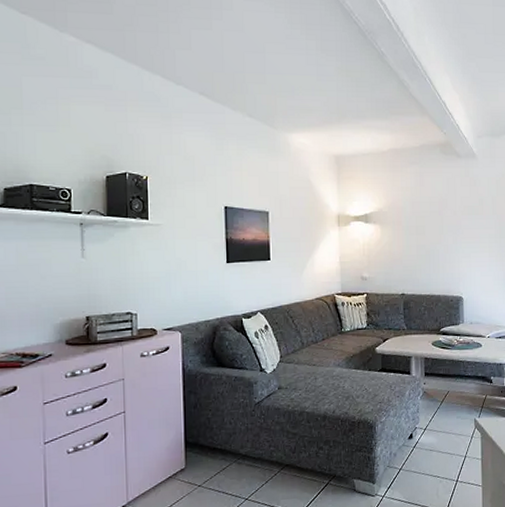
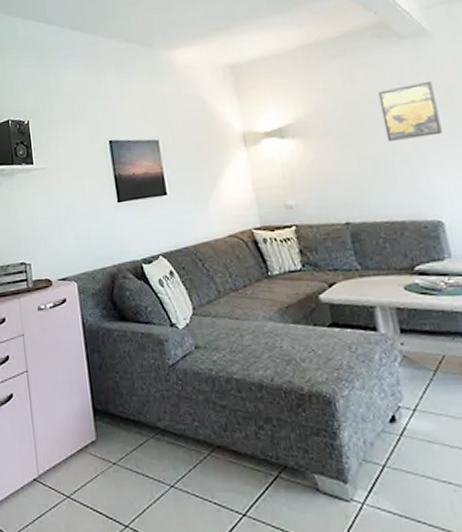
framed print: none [437,194,473,235] -> present [377,82,442,141]

